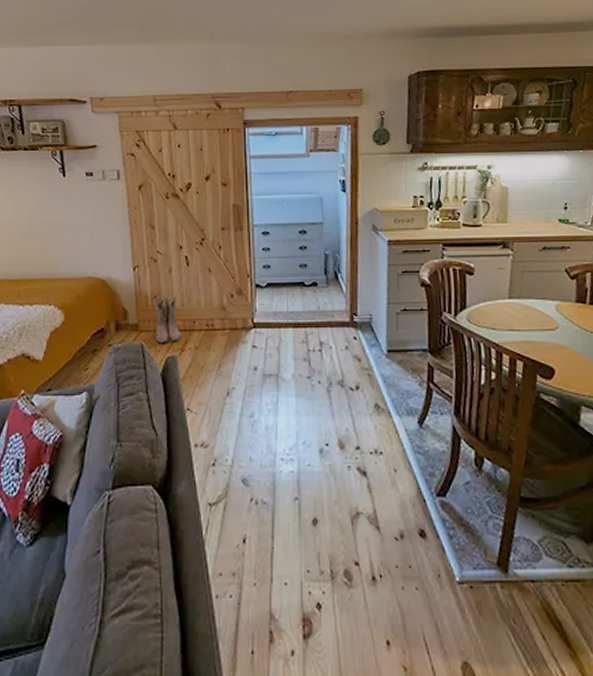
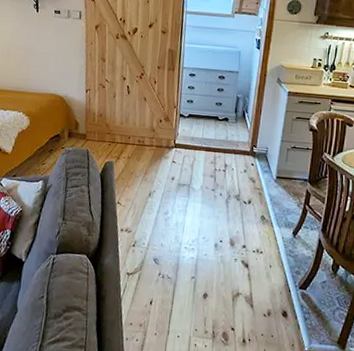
boots: present [154,296,181,342] -> none [98,115,119,151]

